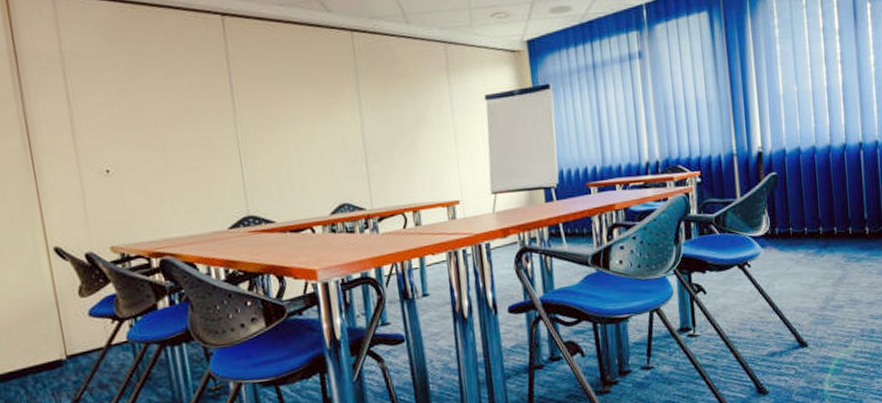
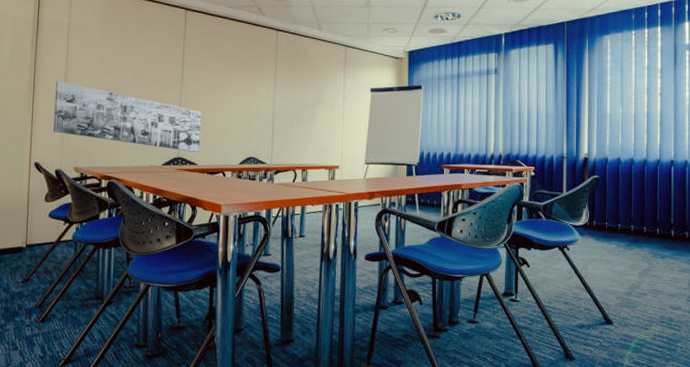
wall art: none [59,133,275,207] -> present [53,80,202,153]

